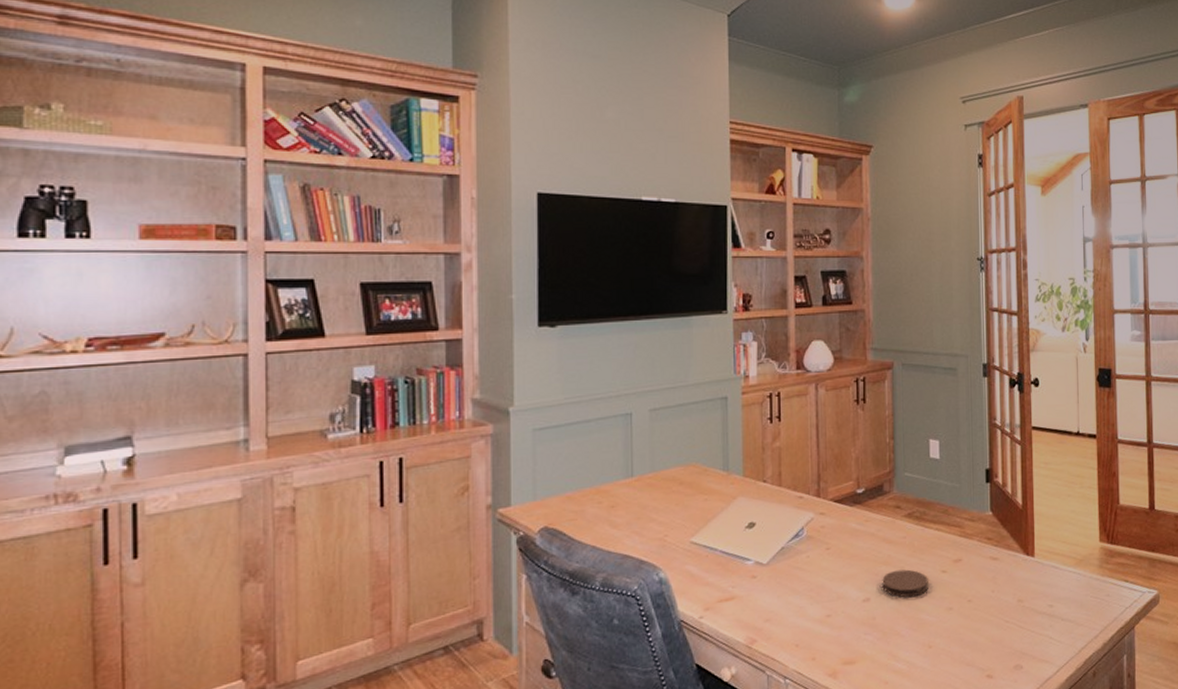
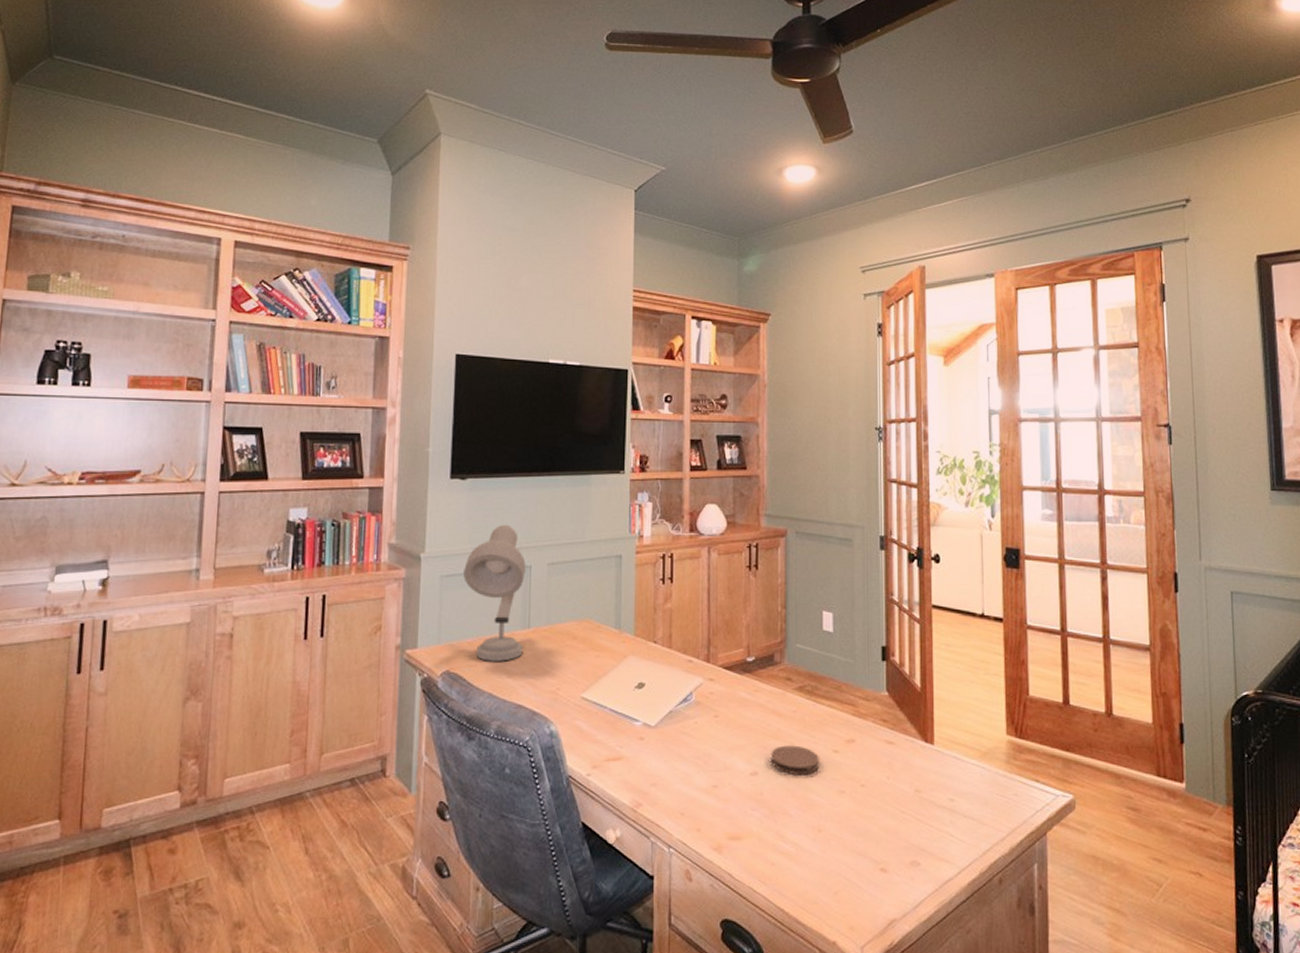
desk lamp: none [558,371,627,514] -> present [464,524,526,661]

